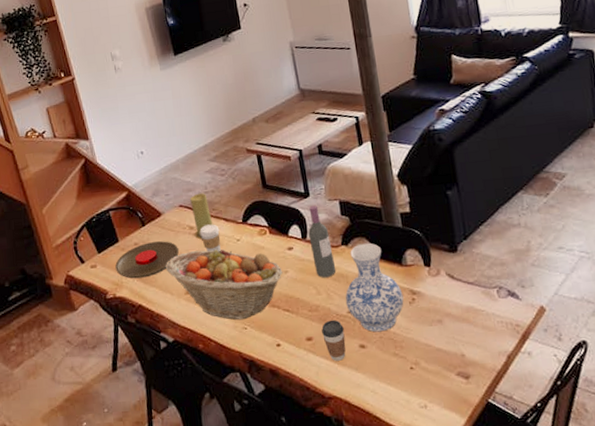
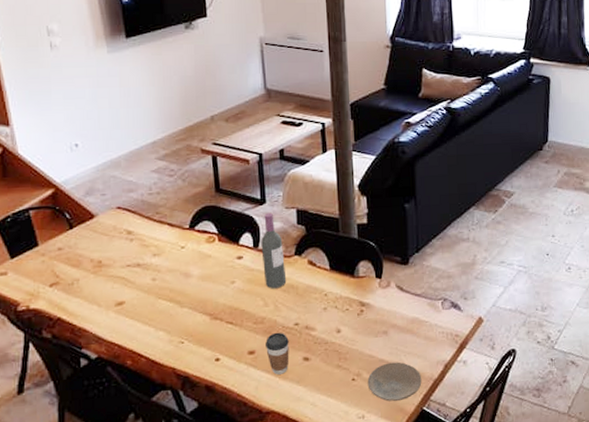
plate: present [115,241,179,279] -> none [32,246,112,289]
fruit basket: present [165,249,283,320] -> none [94,256,230,334]
candle: present [190,193,213,240] -> none [131,194,155,246]
coffee cup: present [200,224,221,252] -> none [139,229,163,260]
vase: present [345,243,404,333] -> none [293,253,352,345]
plate: none [426,351,485,392] -> present [367,362,422,402]

